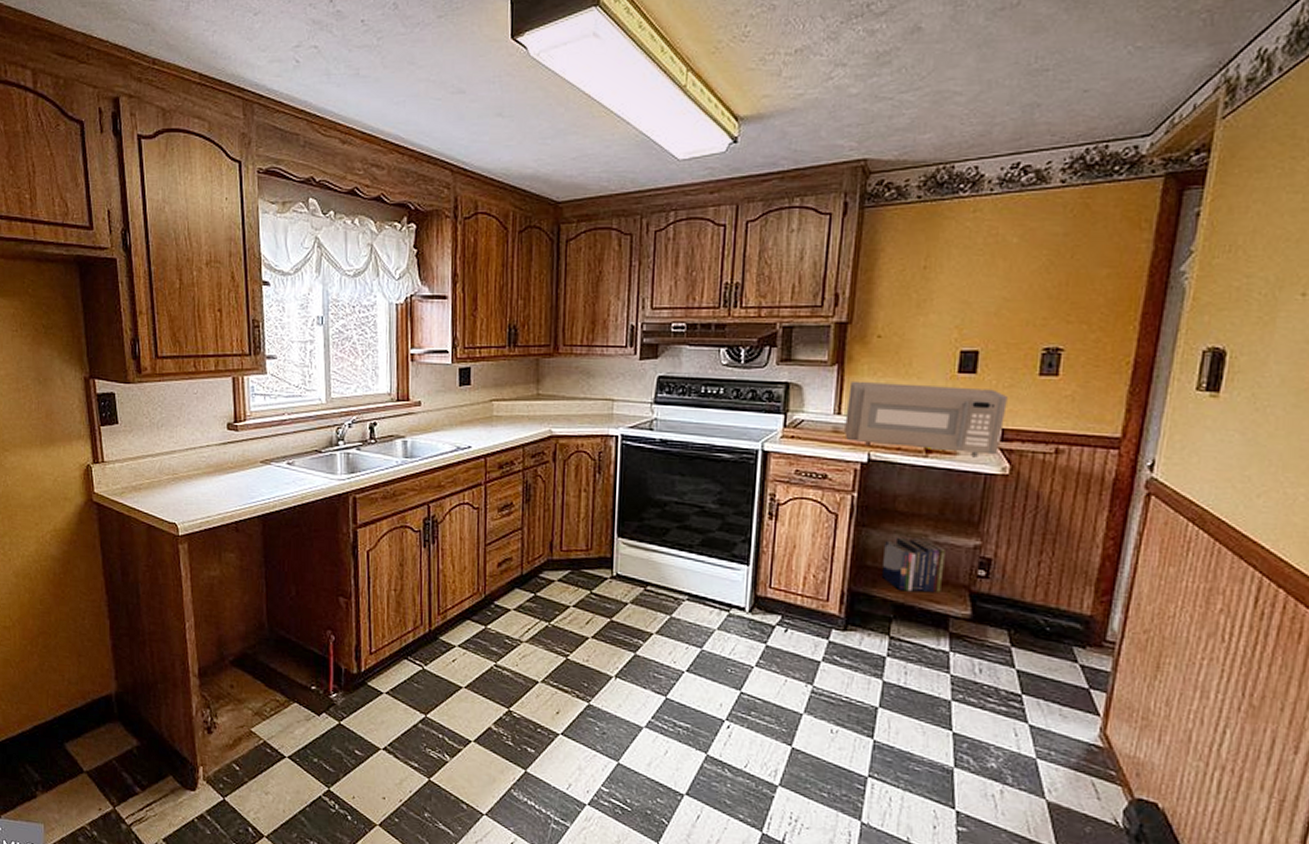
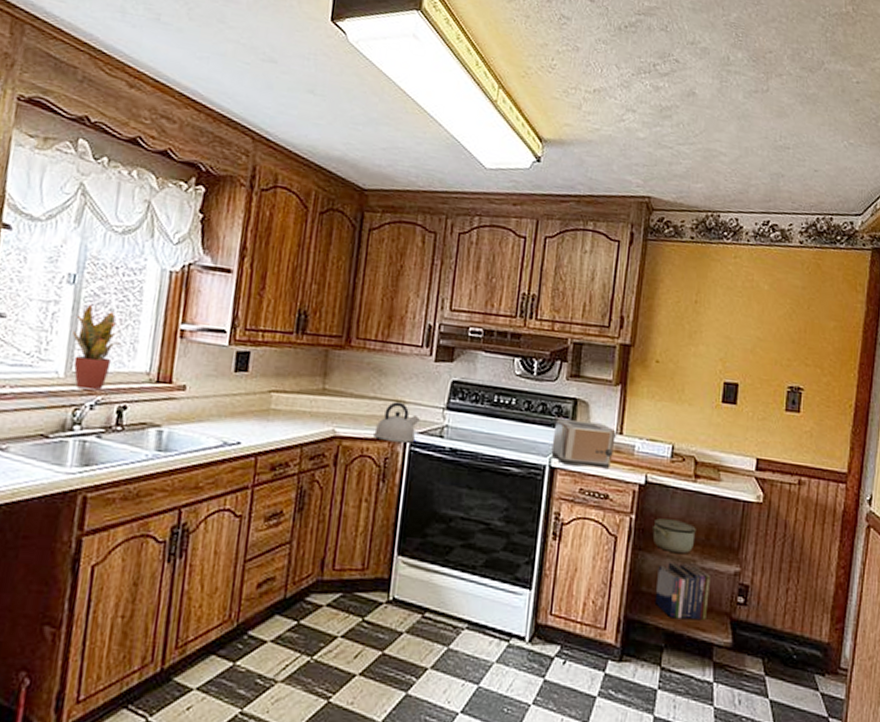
potted plant: none [326,340,367,412] -> present [71,304,124,391]
kettle: none [587,400,629,438] -> present [374,401,420,444]
toaster: none [763,404,834,450] -> present [551,419,616,469]
microwave: present [845,380,1008,458] -> none [625,402,761,485]
cooking pot: none [876,495,928,530] -> present [651,518,696,554]

